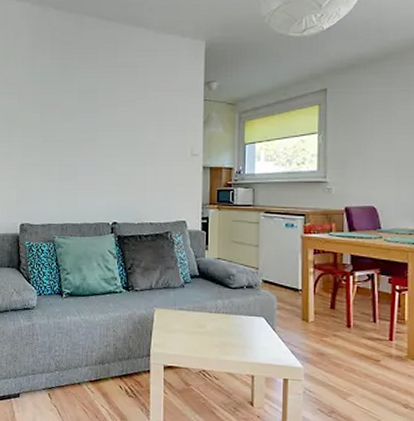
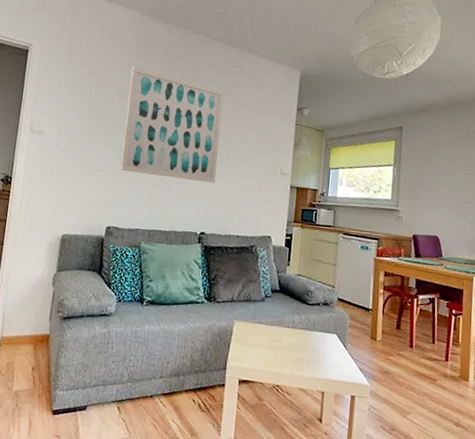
wall art: none [28,60,124,171] -> present [121,66,224,183]

